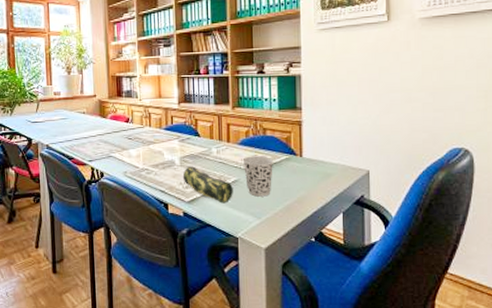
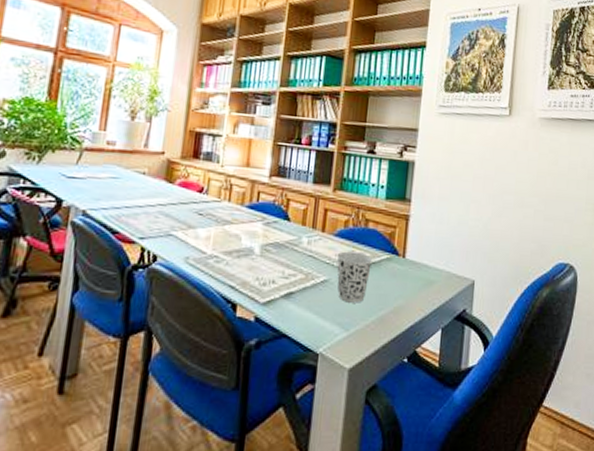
pencil case: present [182,166,233,204] -> none [260,257,321,309]

